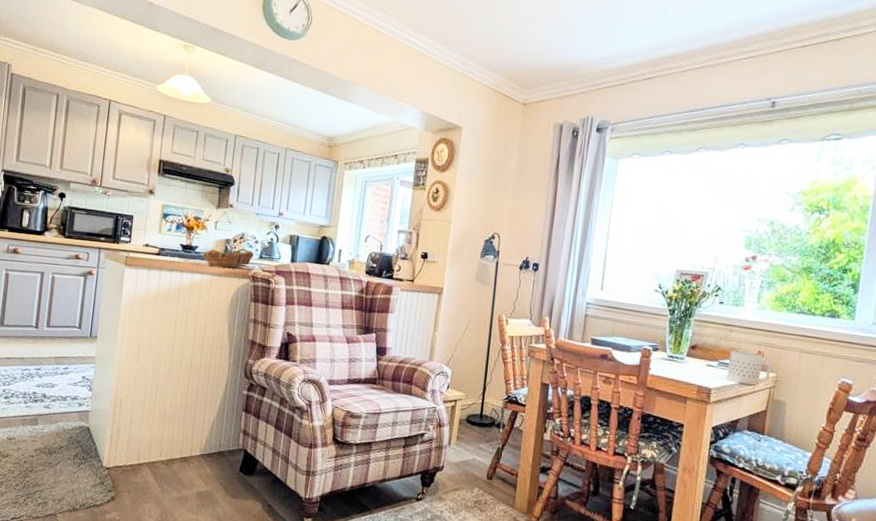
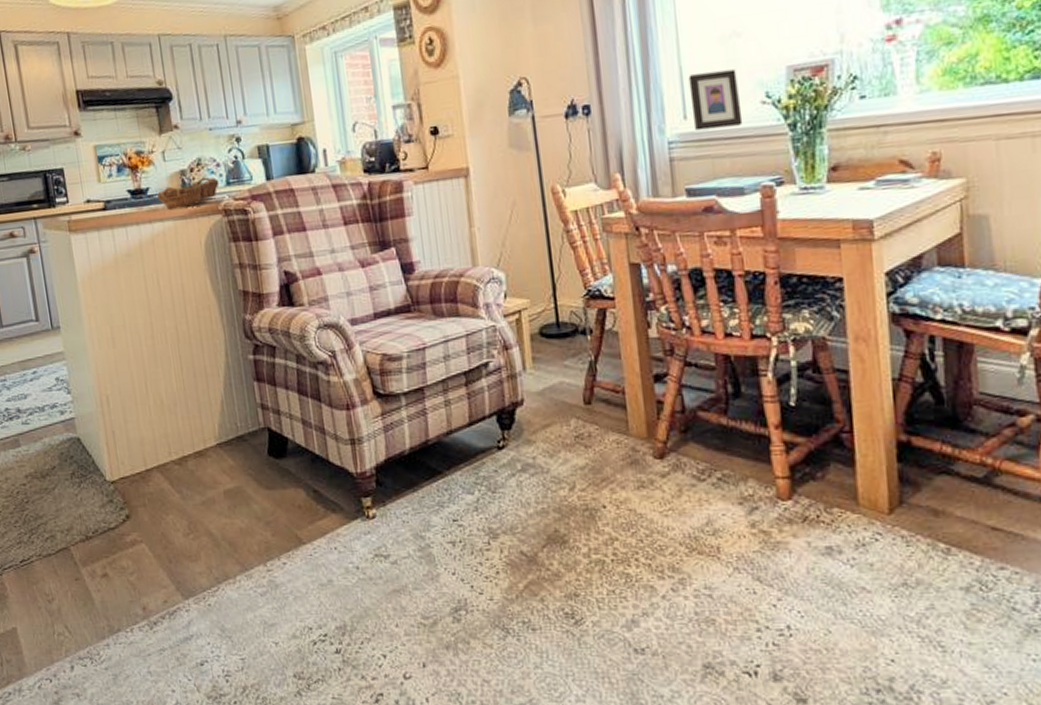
picture frame: none [607,260,643,303] -> present [688,69,743,131]
mug: present [726,350,771,386] -> none [890,156,957,205]

